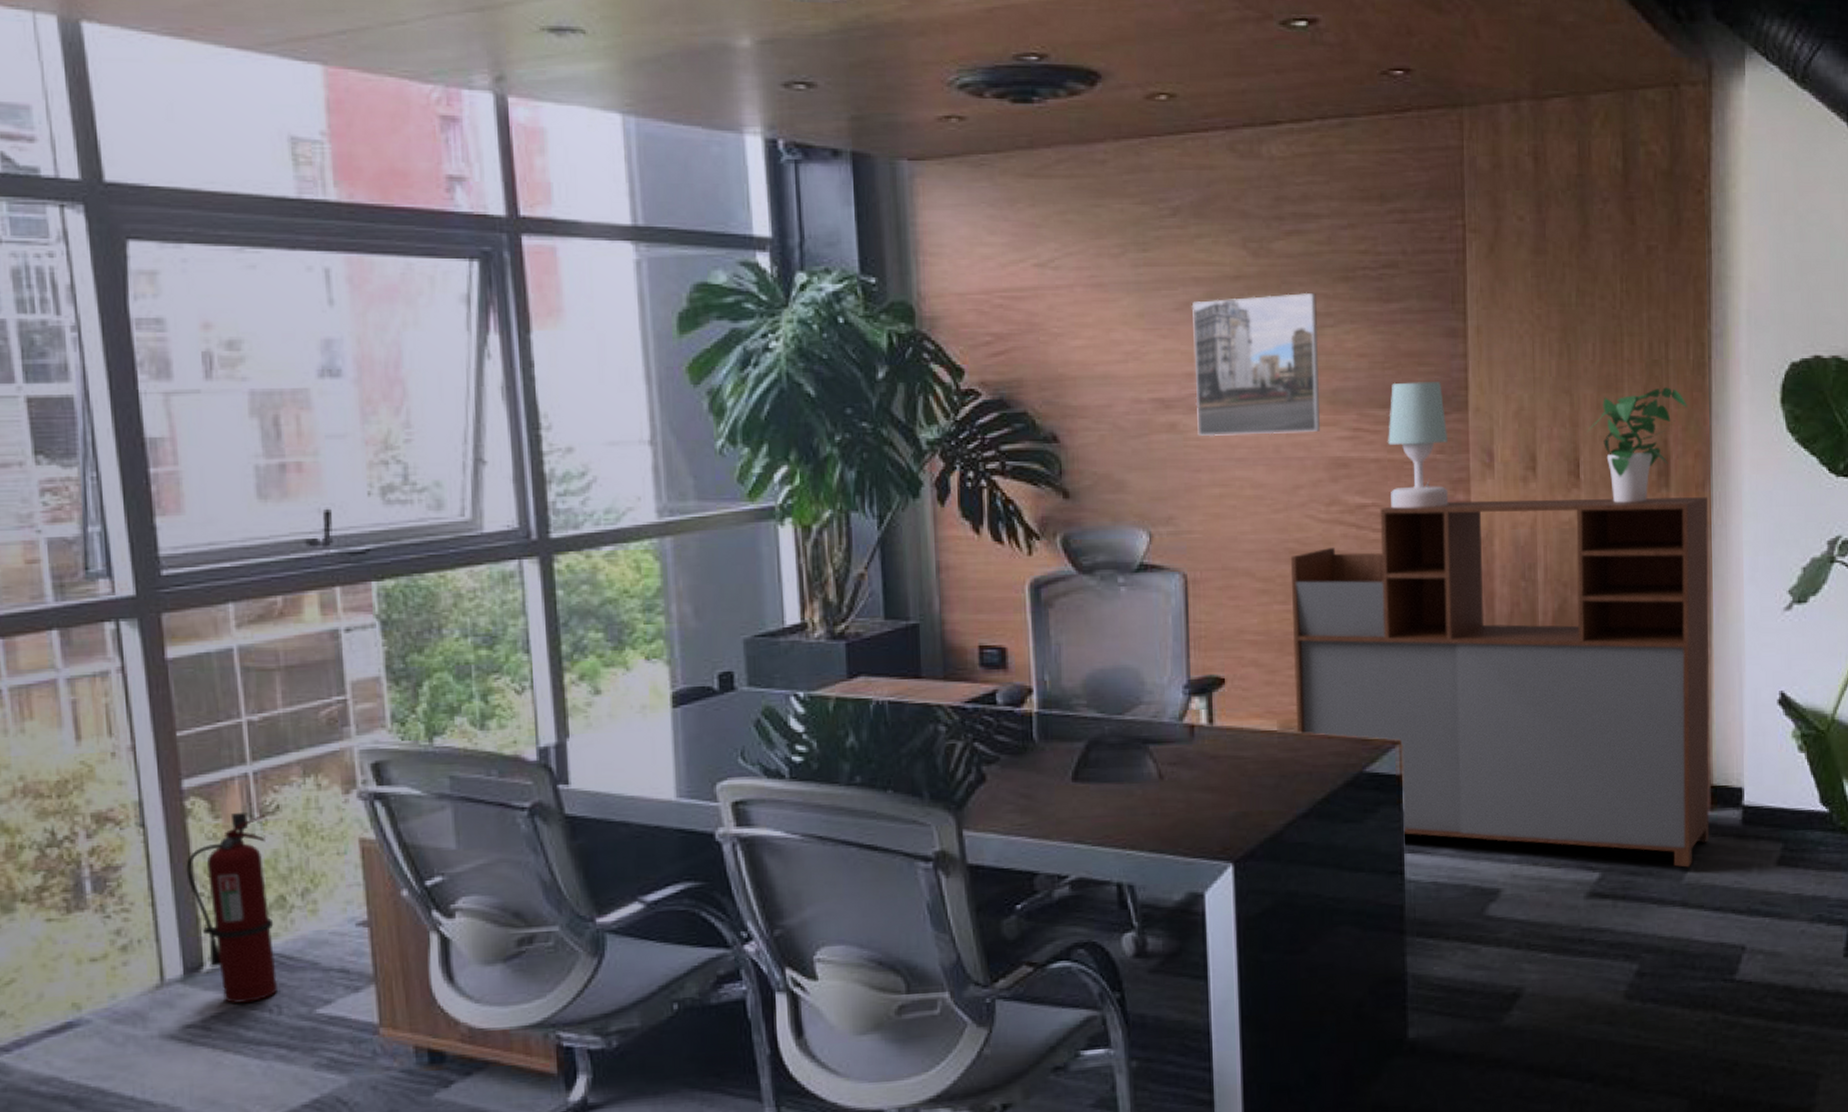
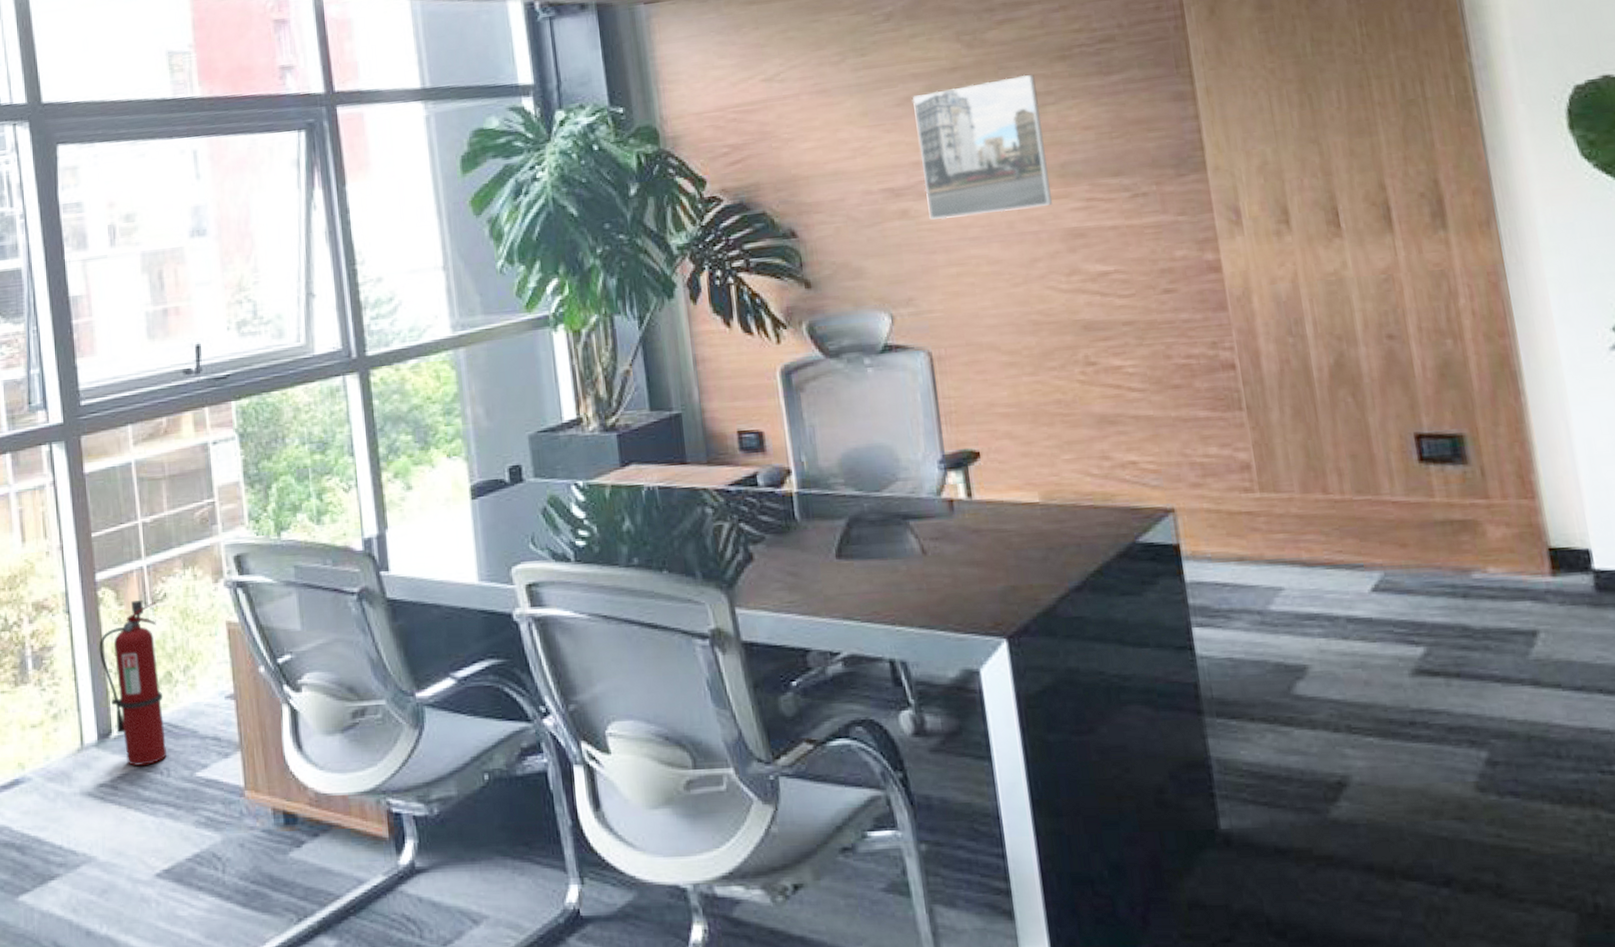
storage cabinet: present [1290,496,1710,868] -> none [1034,235,1555,641]
table lamp: present [1388,382,1449,509] -> none [1122,145,1198,273]
potted plant: present [1587,387,1687,504] -> none [1343,126,1456,250]

